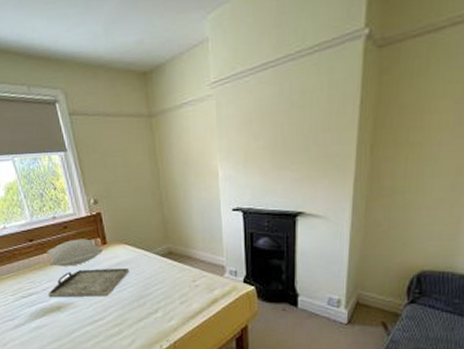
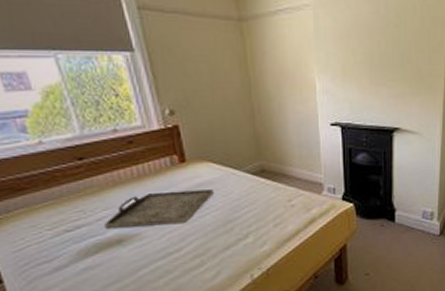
pillow: present [46,239,104,266] -> none [102,156,182,190]

